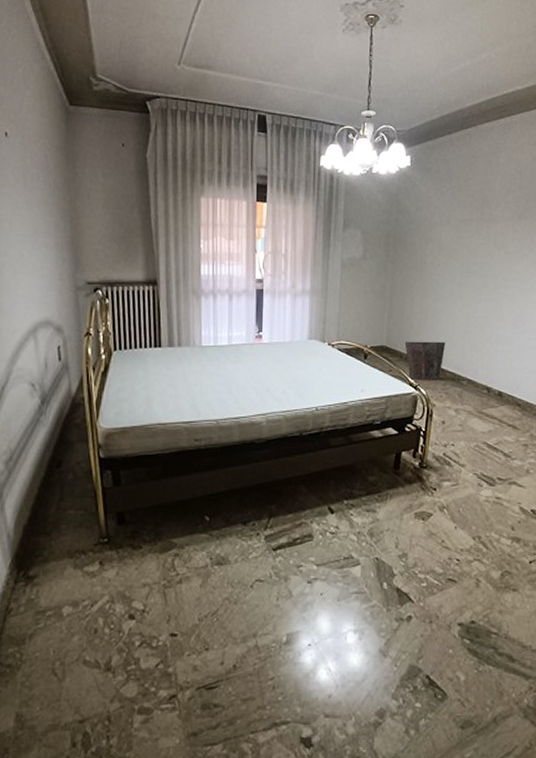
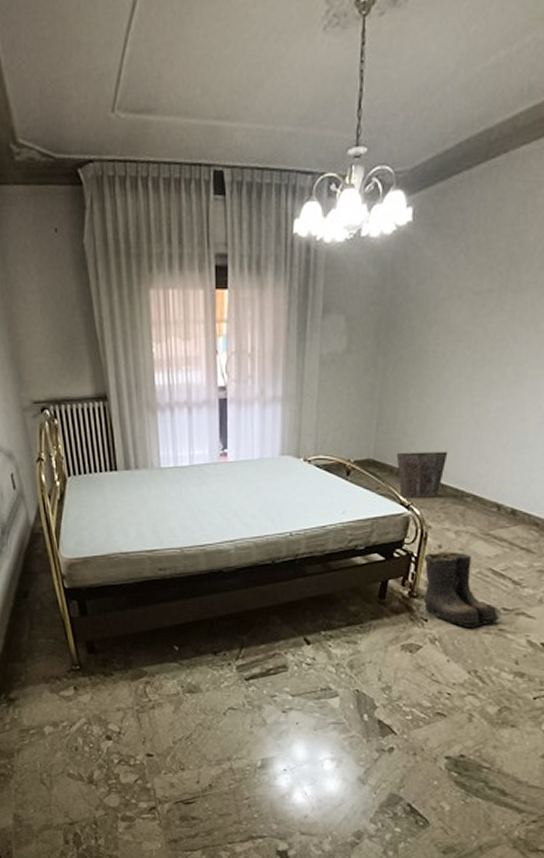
boots: none [430,427,496,497] -> present [423,552,500,629]

